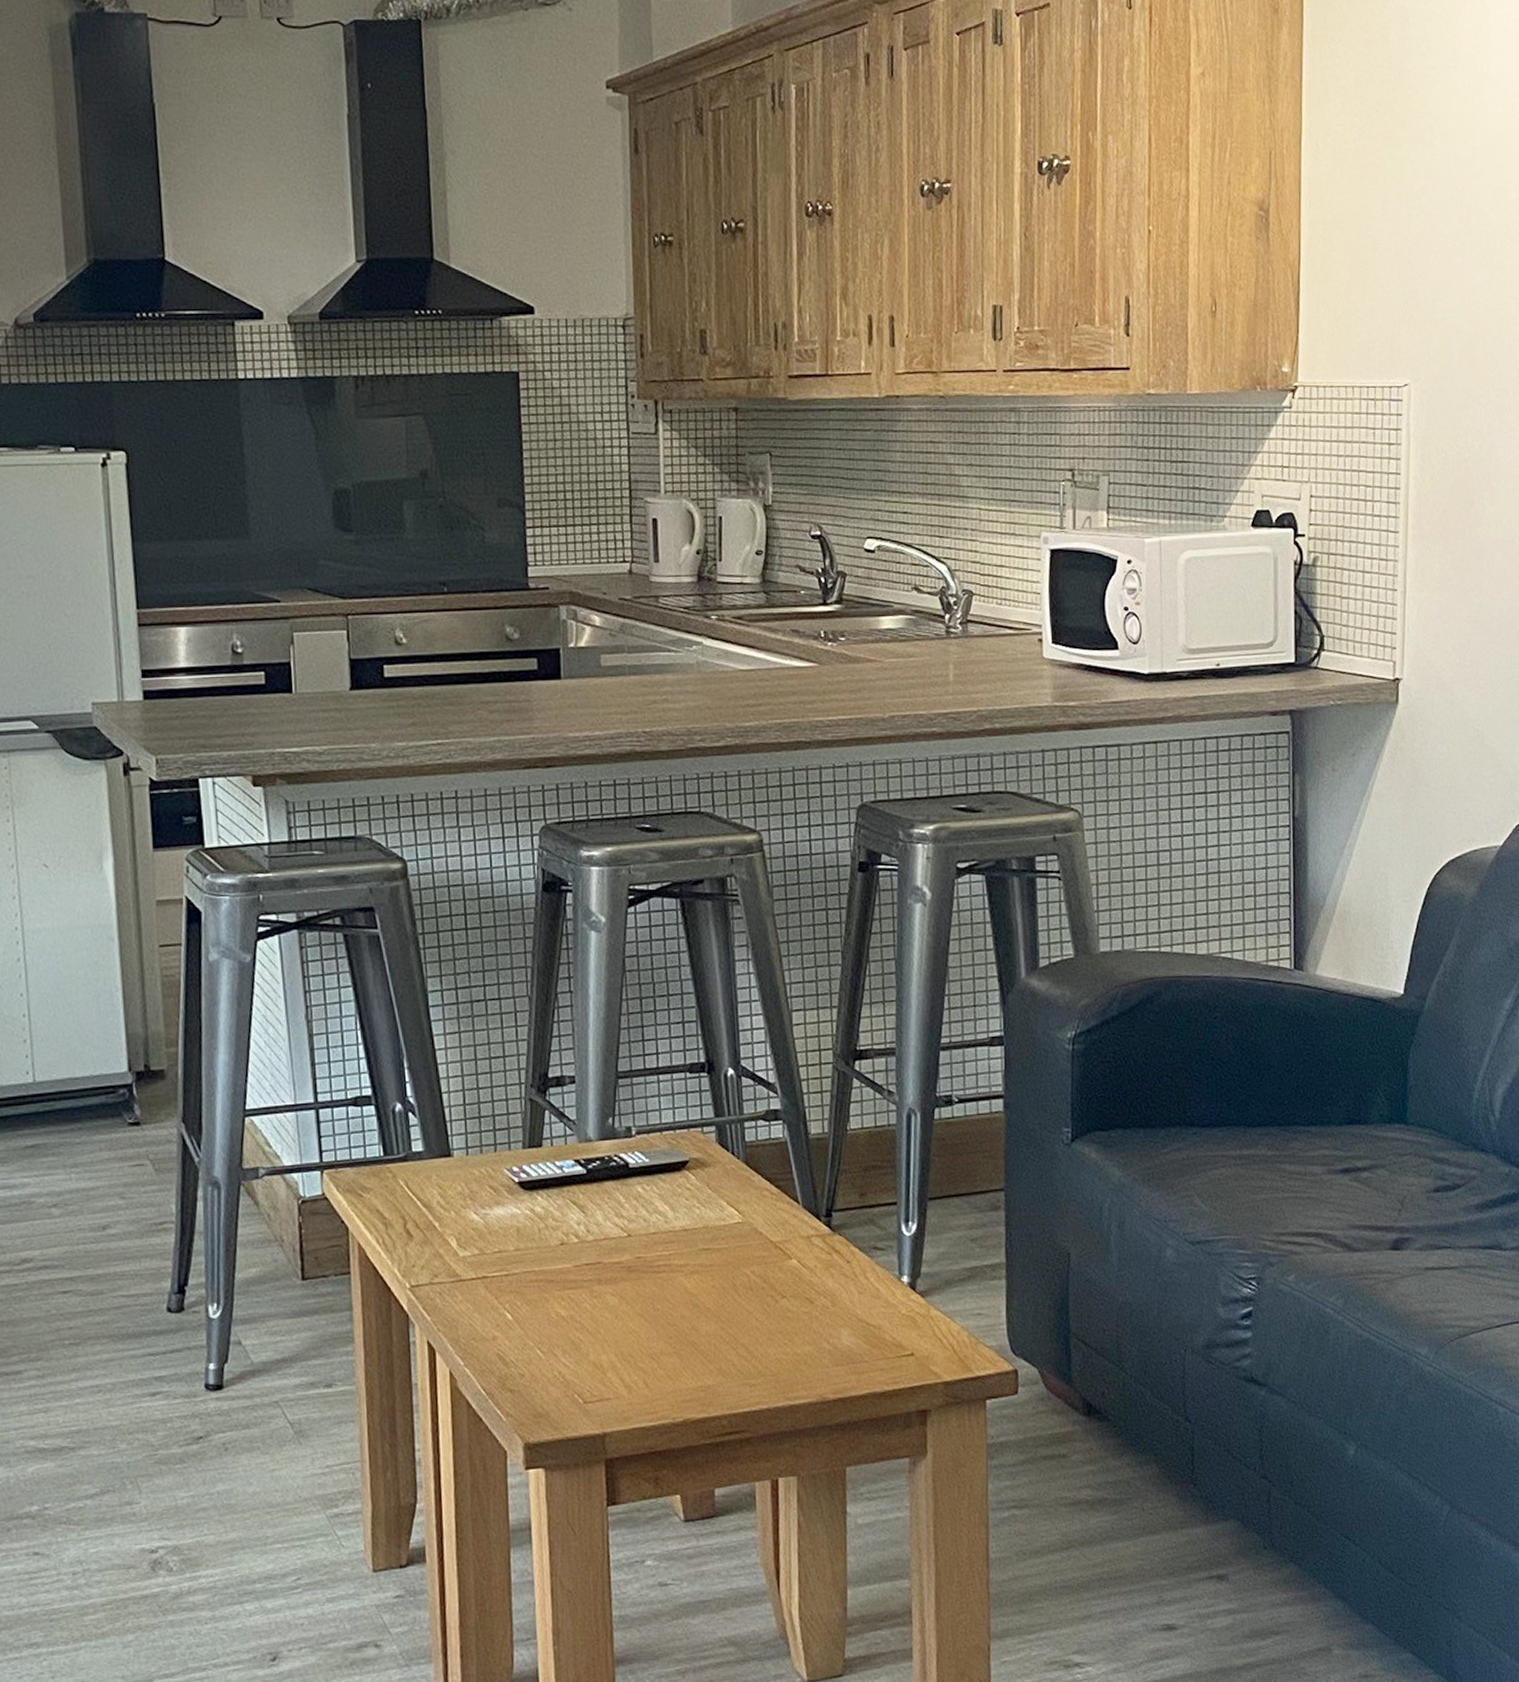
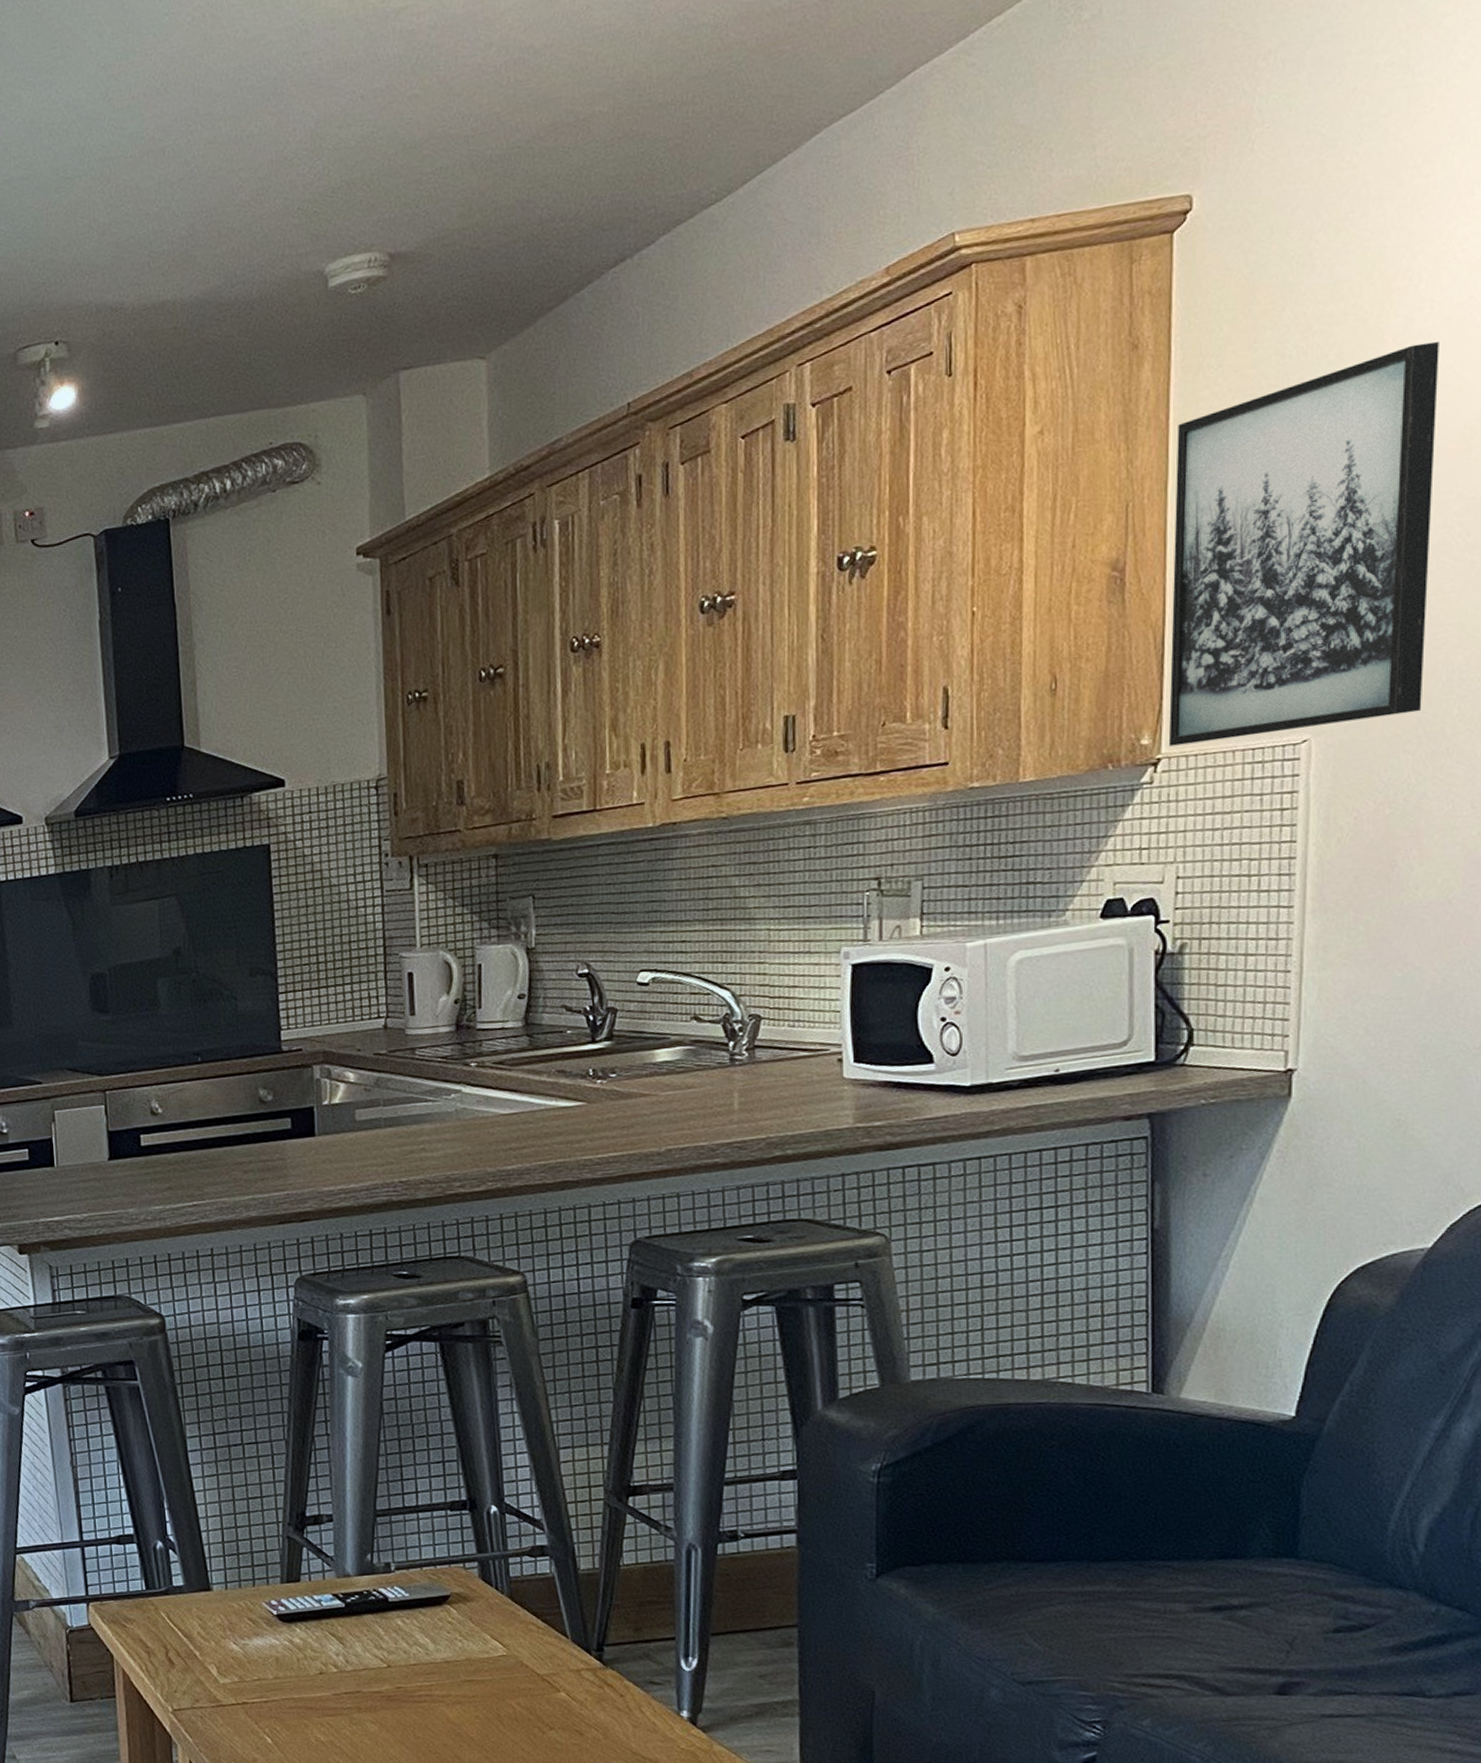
wall art: none [1303,49,1500,376] -> present [1168,341,1439,747]

